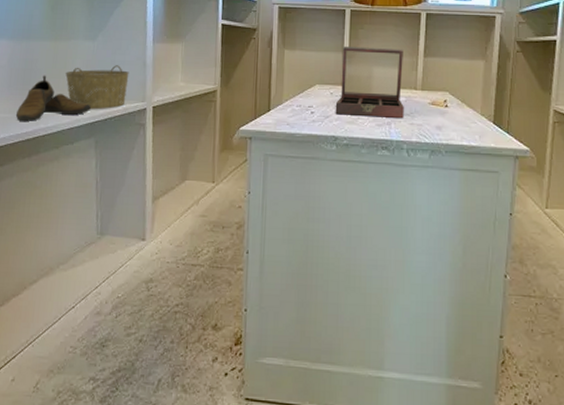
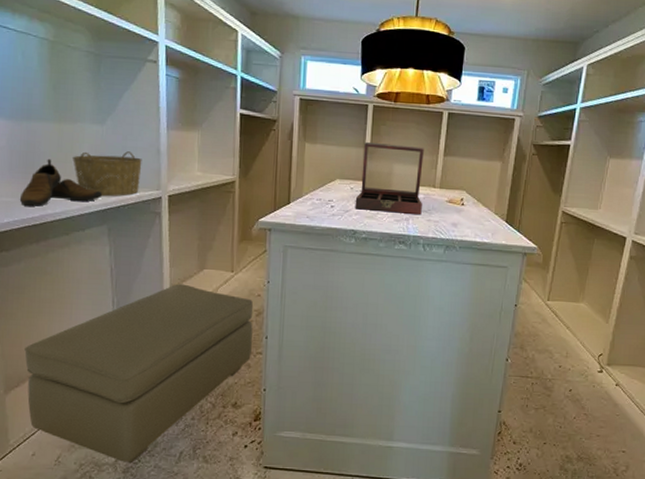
ottoman: none [11,196,235,392] -> present [24,284,254,464]

